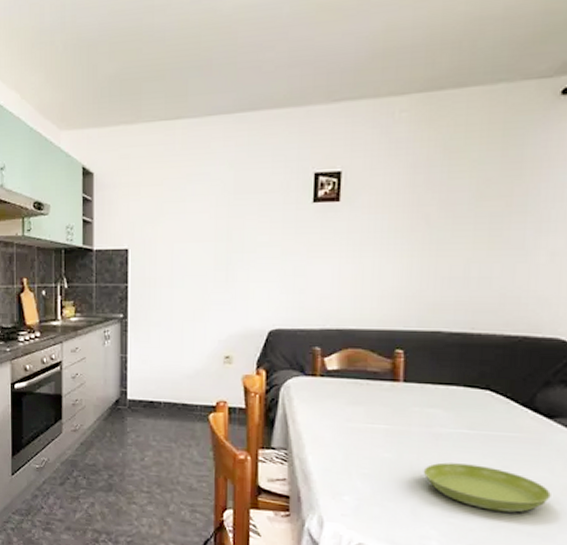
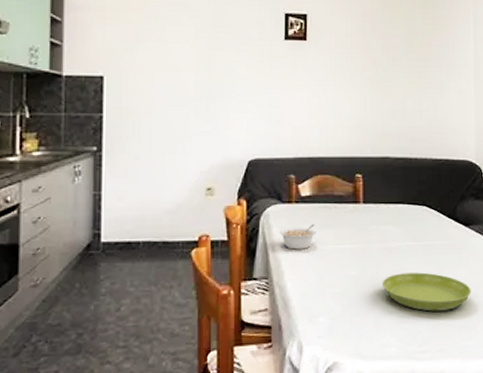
legume: none [301,399,344,425] -> present [279,224,316,250]

